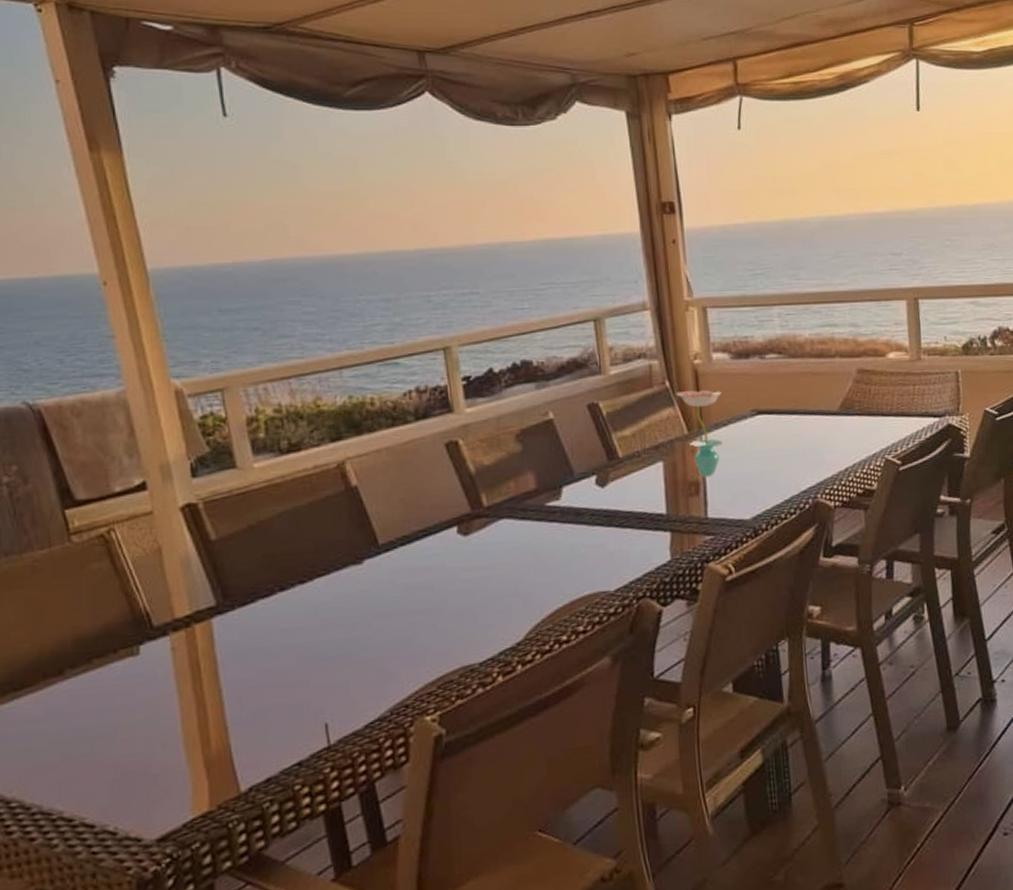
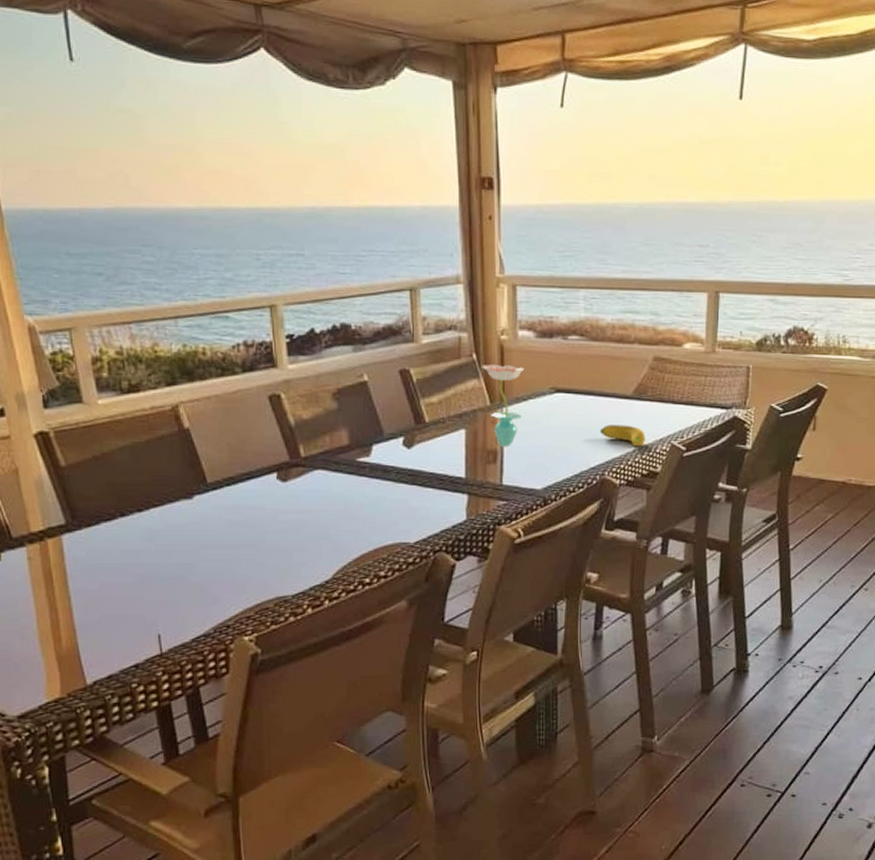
banana: none [807,442,857,464] -> present [599,425,645,446]

